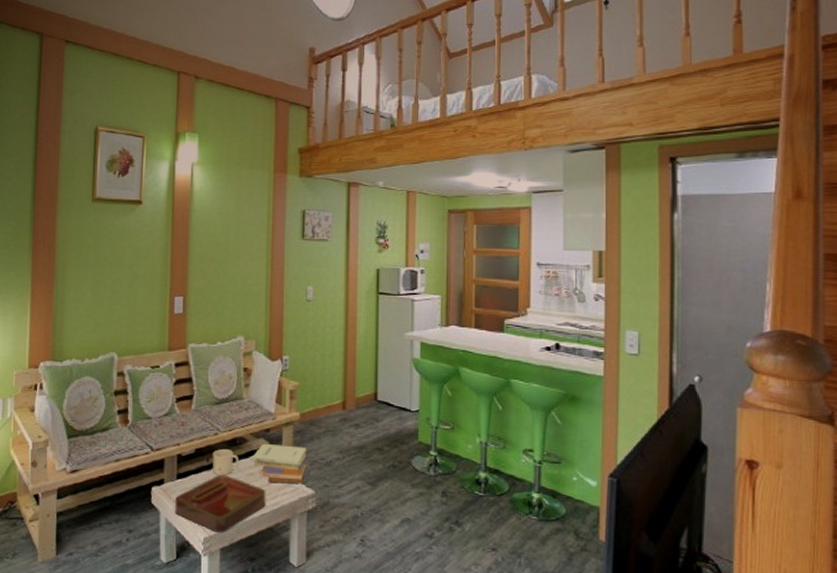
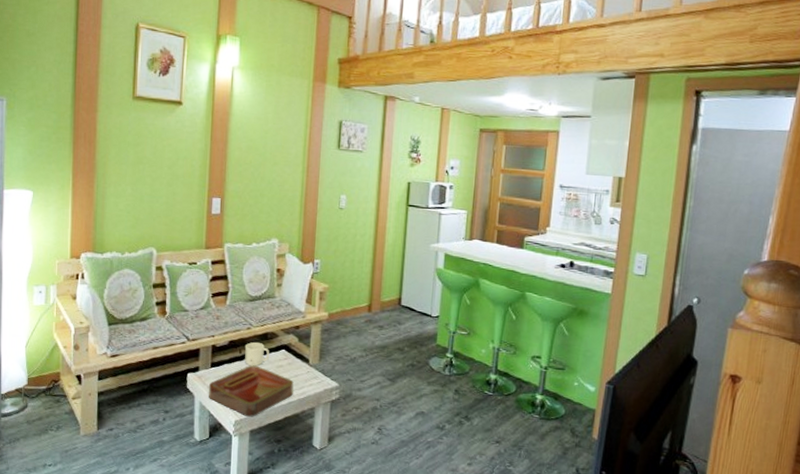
books: present [251,443,307,485] -> none [281,339,333,378]

